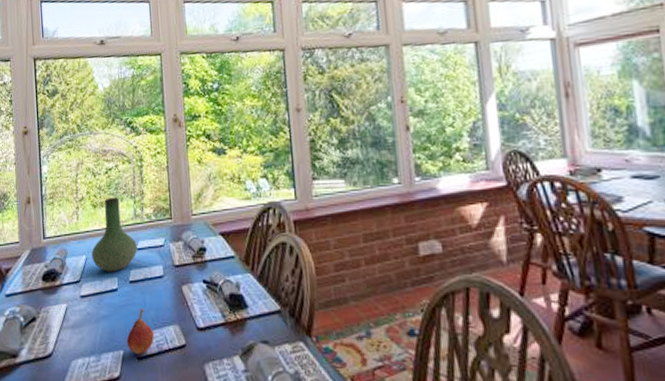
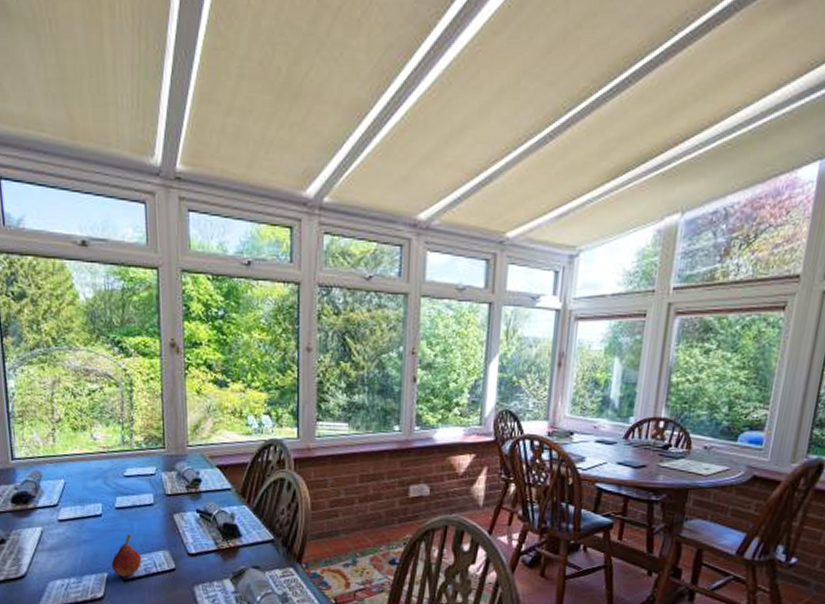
vase: present [91,197,138,272] -> none [71,421,125,498]

